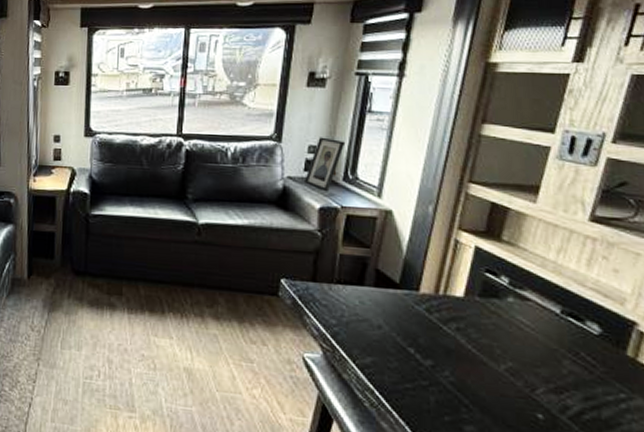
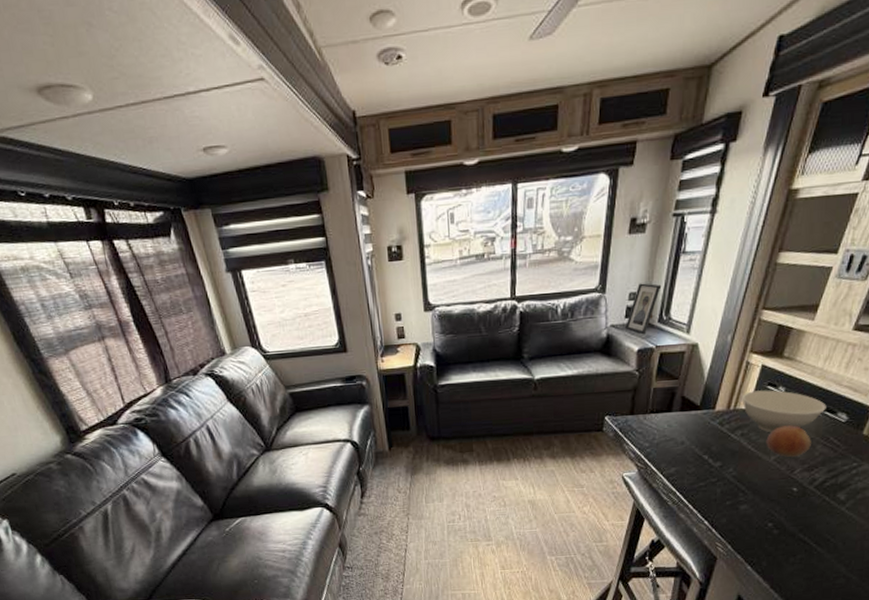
bowl: none [453,276,569,333] -> present [742,390,826,433]
fruit: none [491,326,555,371] -> present [766,425,811,457]

